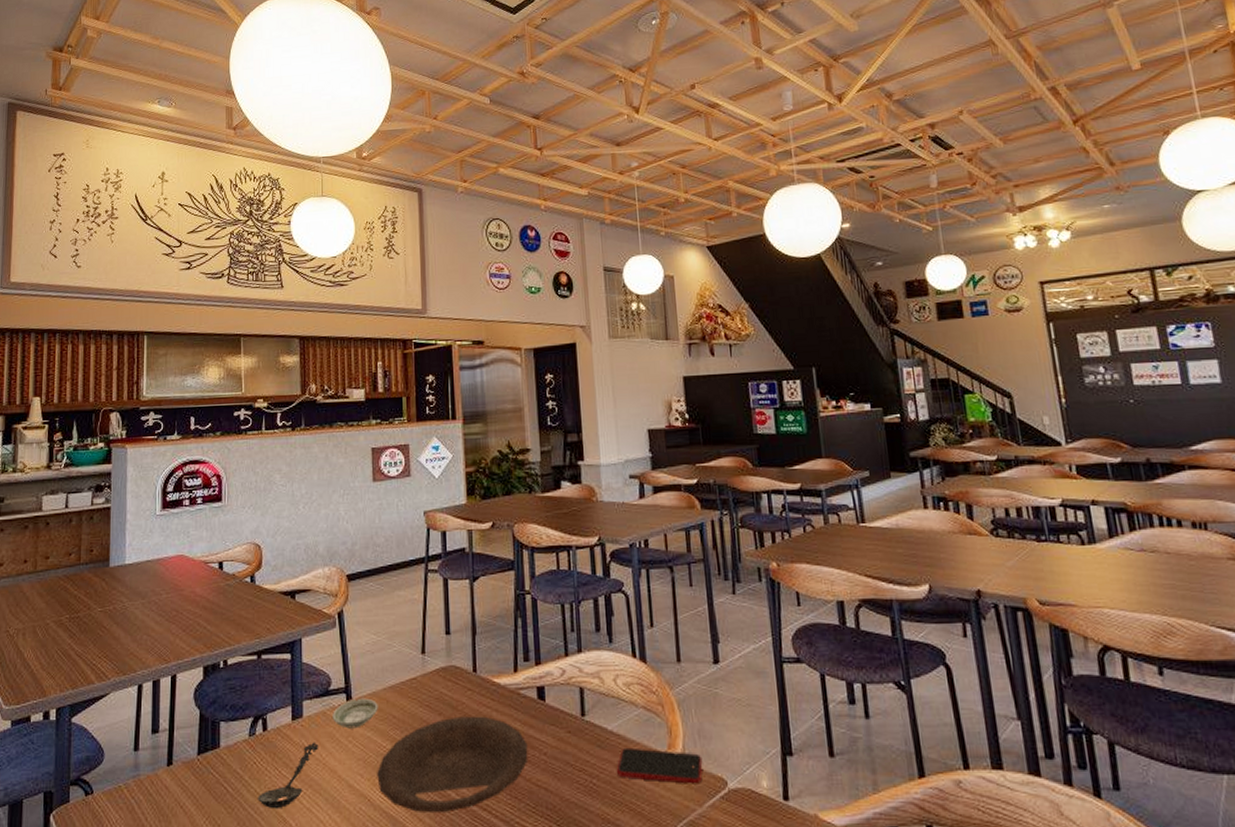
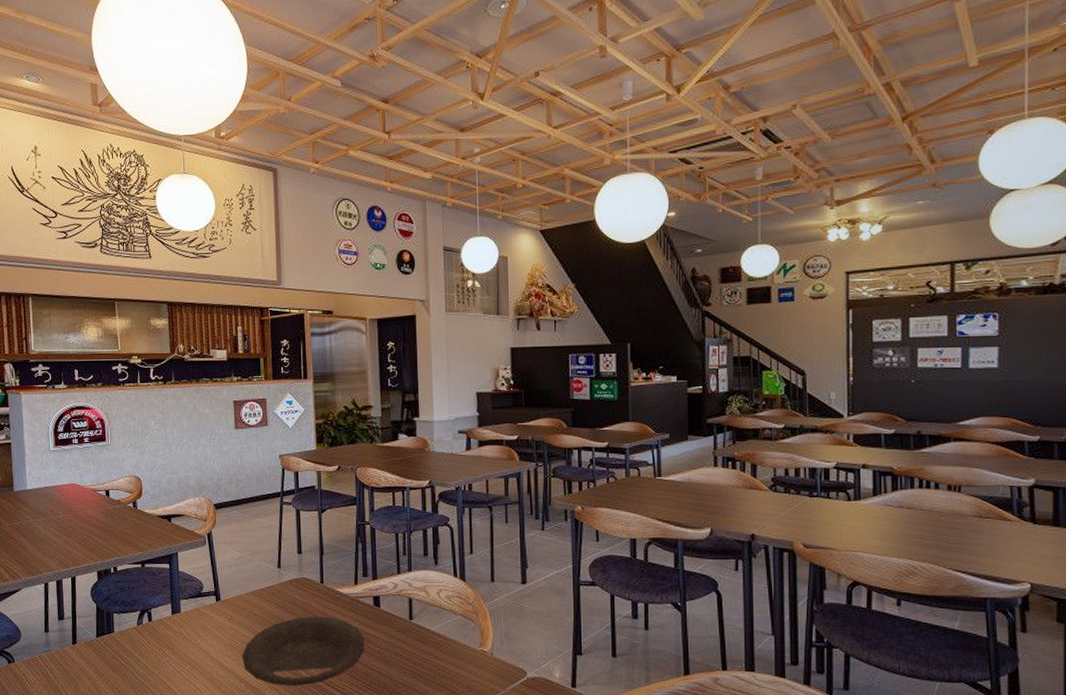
spoon: present [258,742,319,809] -> none [146,631,195,679]
saucer: present [333,698,378,729] -> none [205,599,242,622]
smartphone: present [616,747,703,784] -> none [436,644,508,673]

